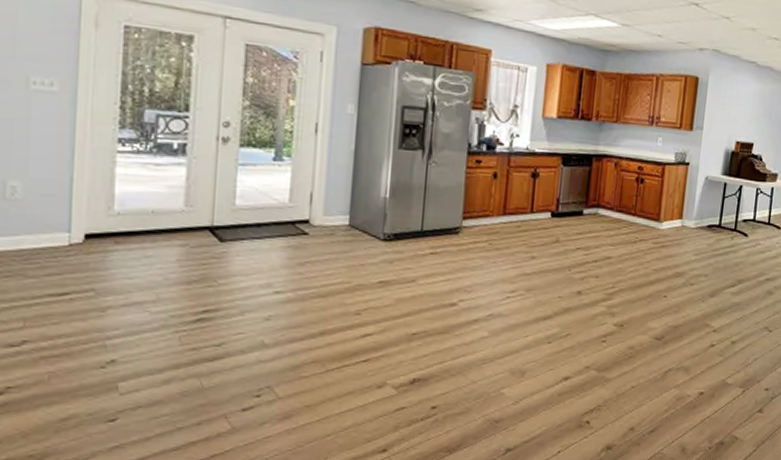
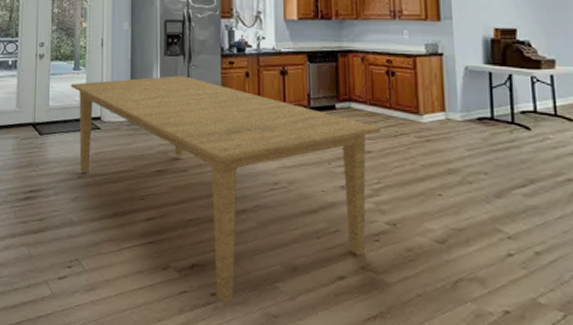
dining table: none [268,173,623,415] -> present [71,75,381,303]

